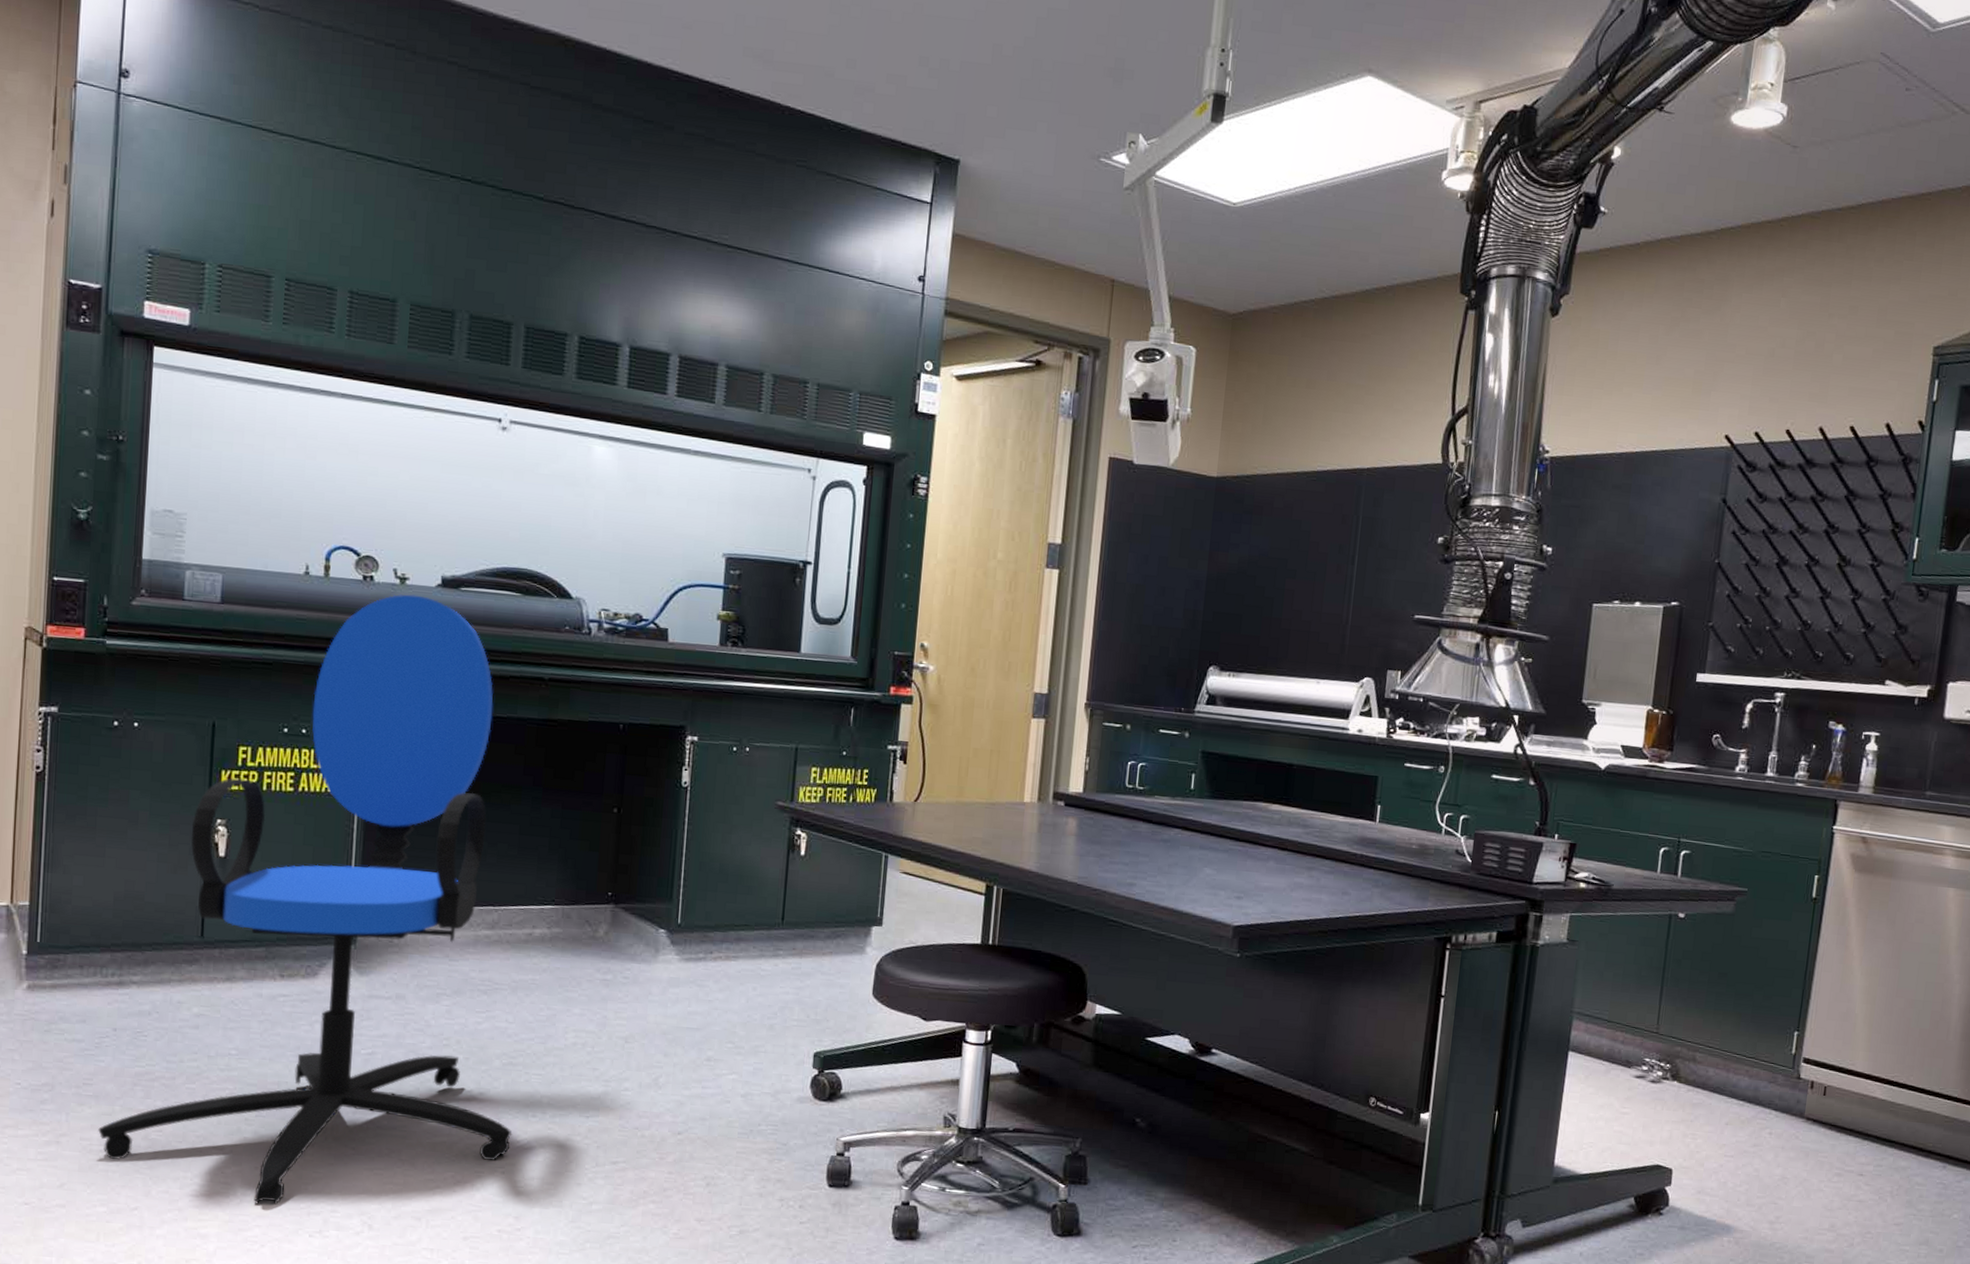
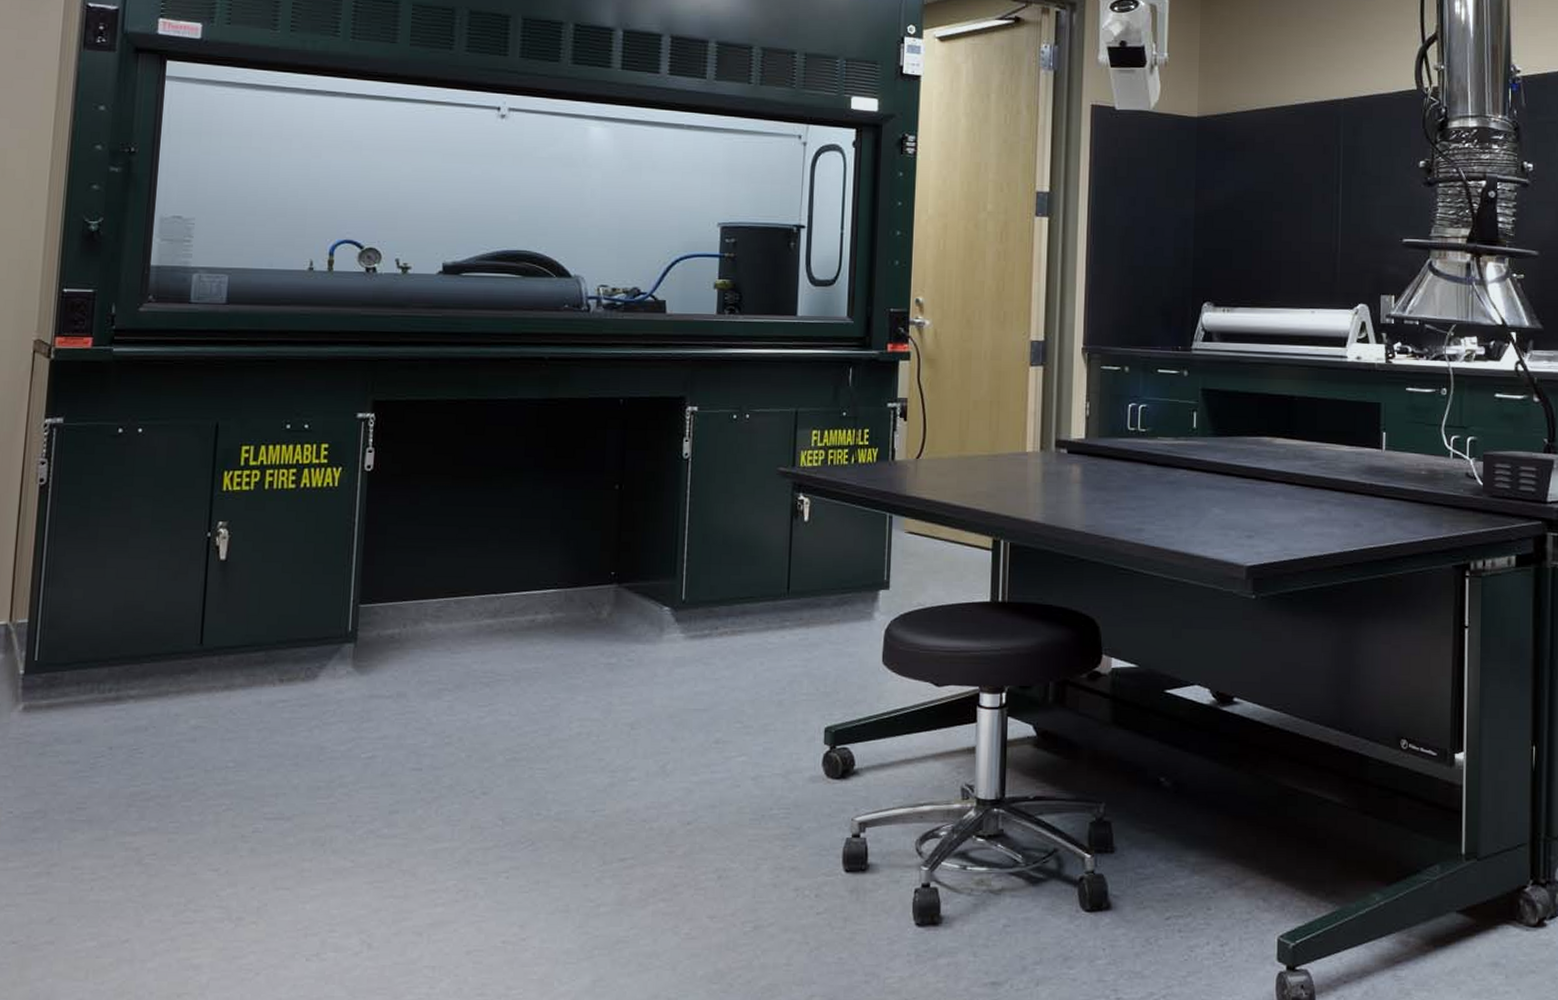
office chair: present [98,594,512,1205] -> none [90,283,517,928]

